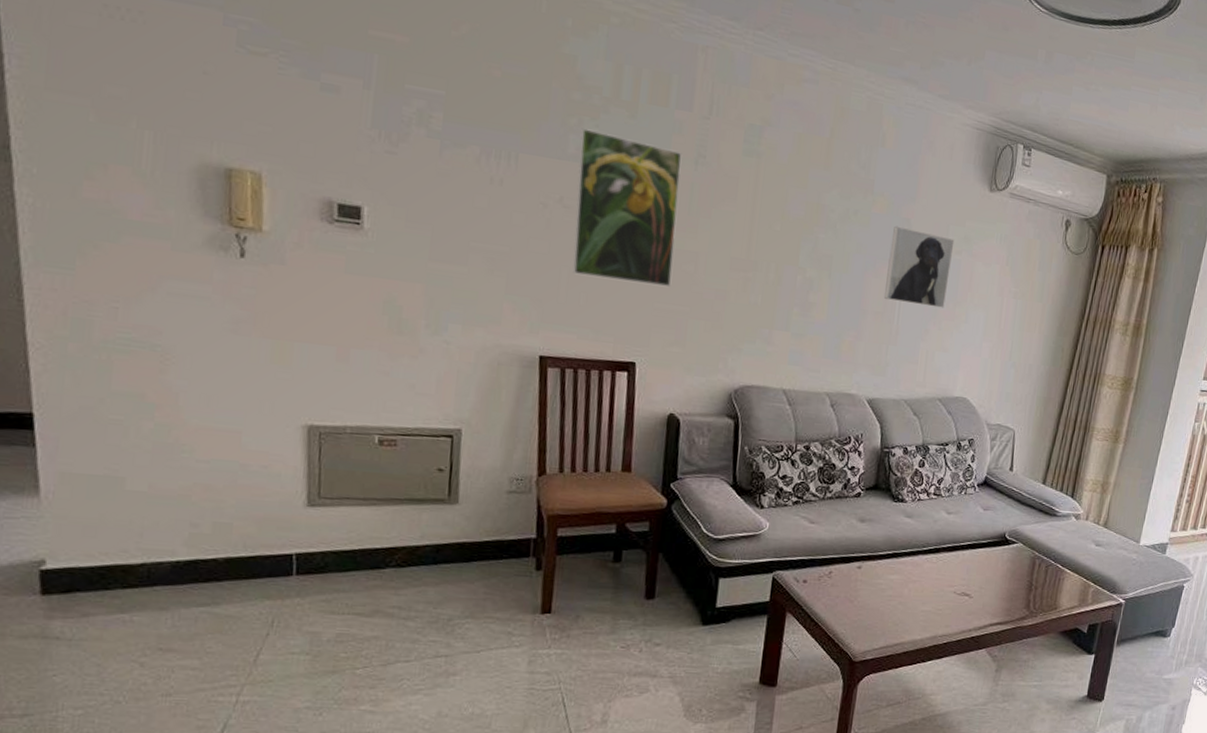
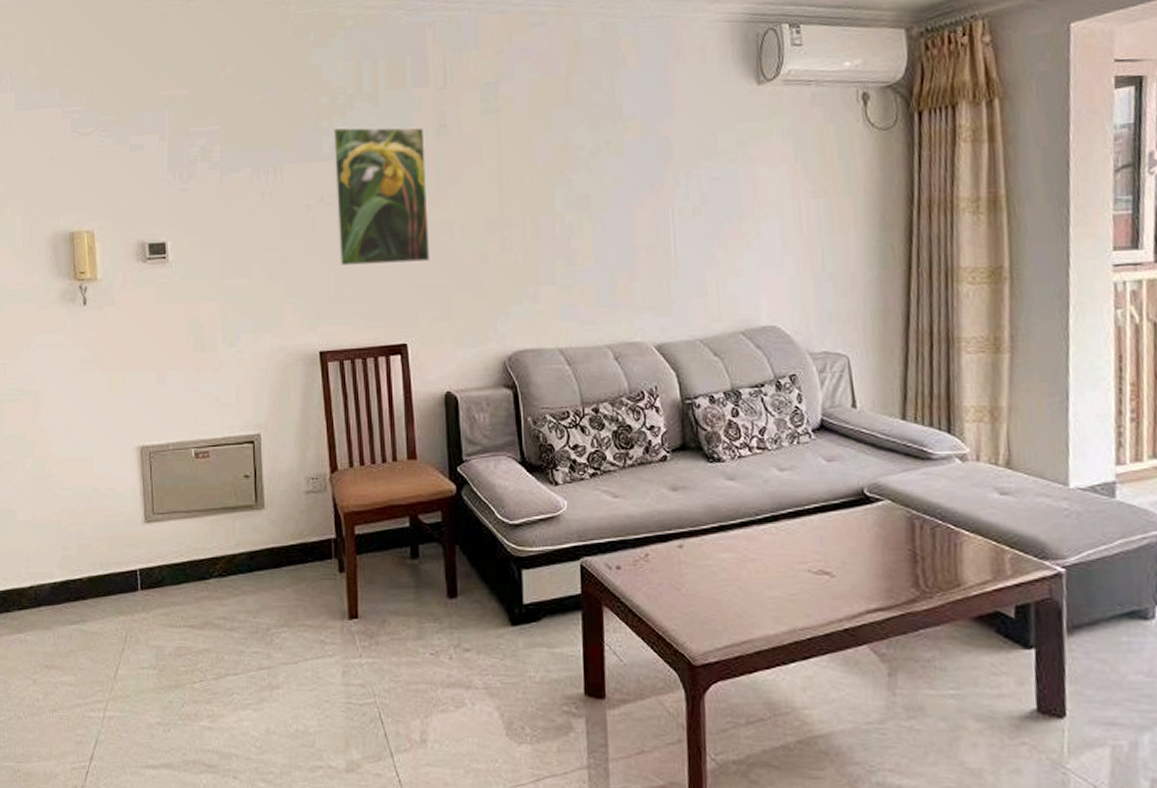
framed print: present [884,225,955,309] -> none [652,146,728,230]

